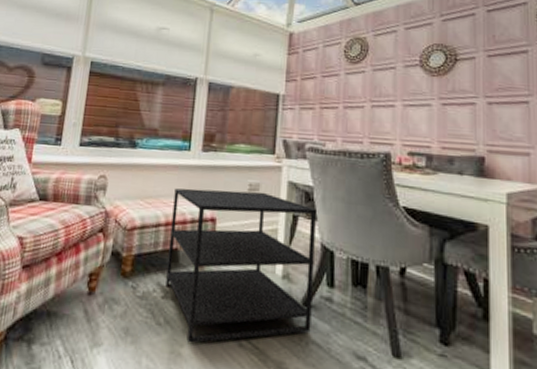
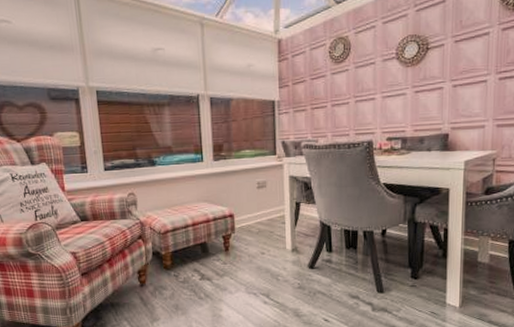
side table: present [165,188,316,343] -> none [195,187,317,307]

